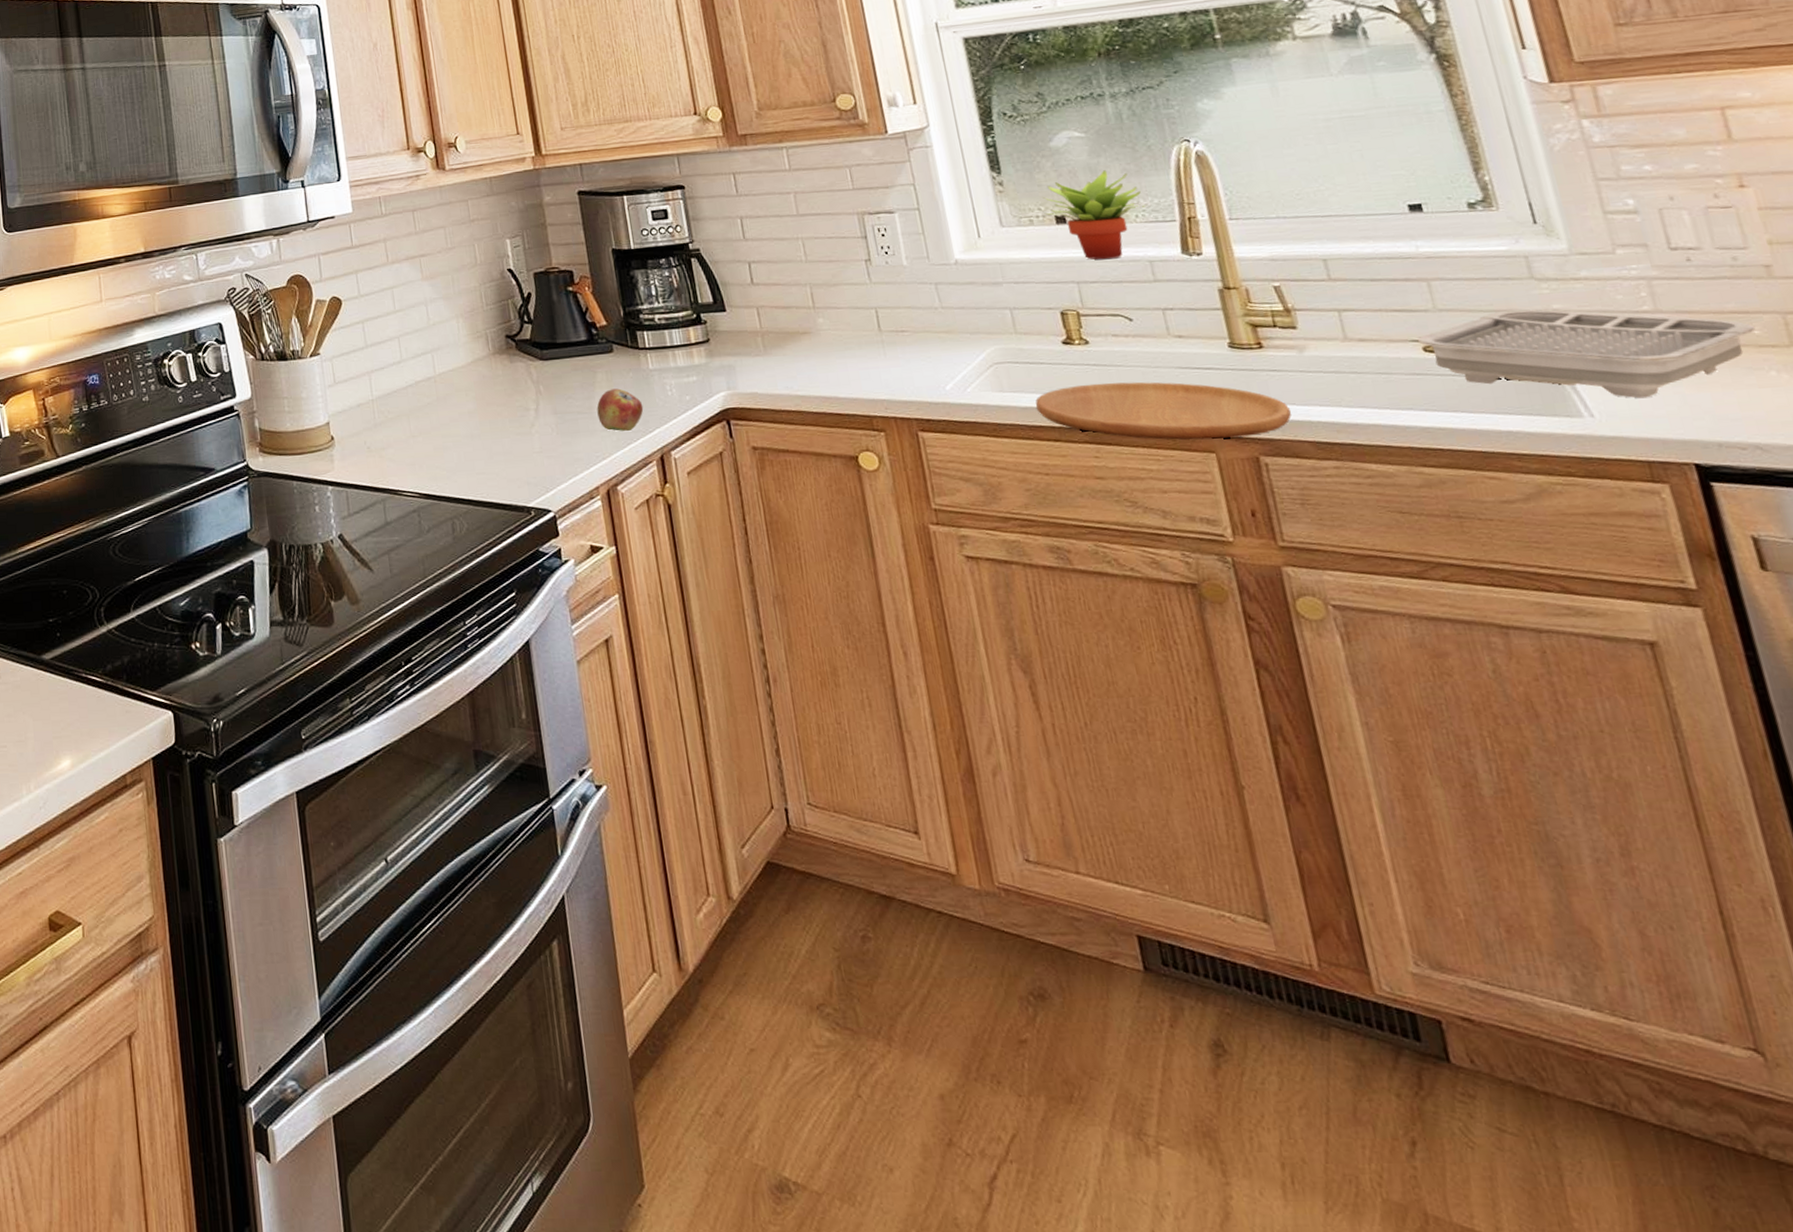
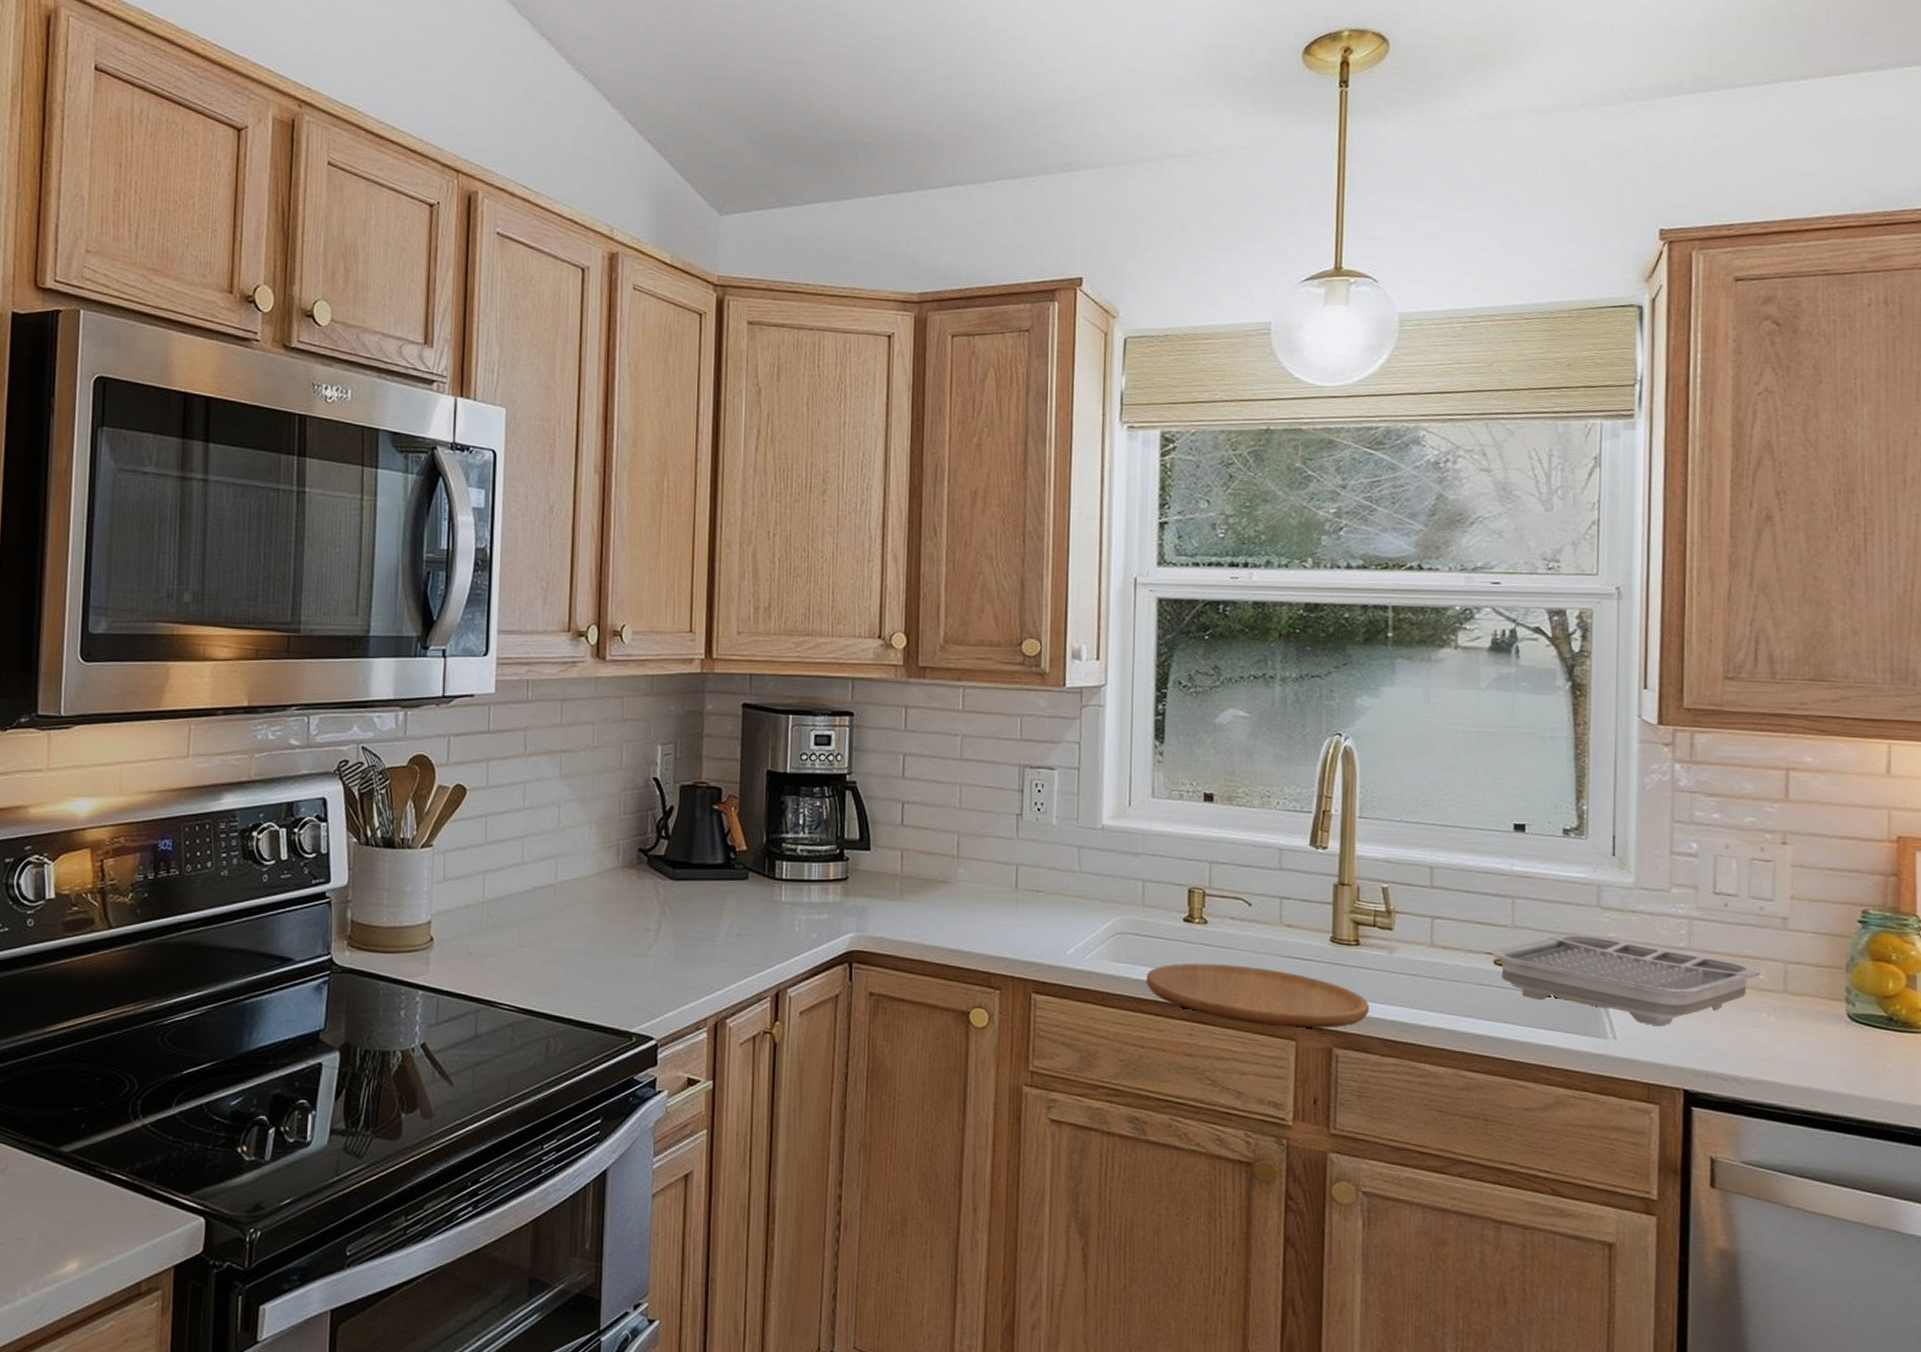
fruit: present [596,388,644,432] -> none [720,918,768,964]
succulent plant: present [1042,170,1148,260] -> none [1195,753,1290,843]

